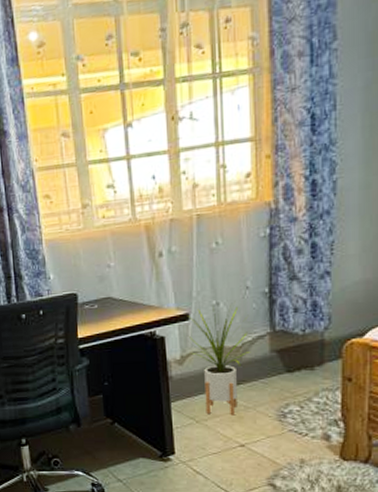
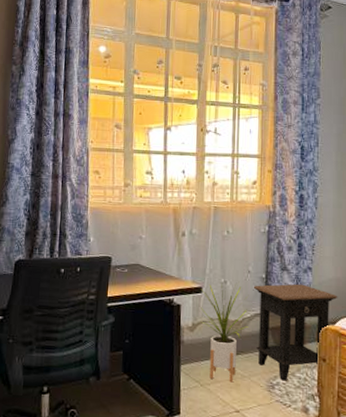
side table: none [253,293,368,408] -> present [253,283,338,381]

